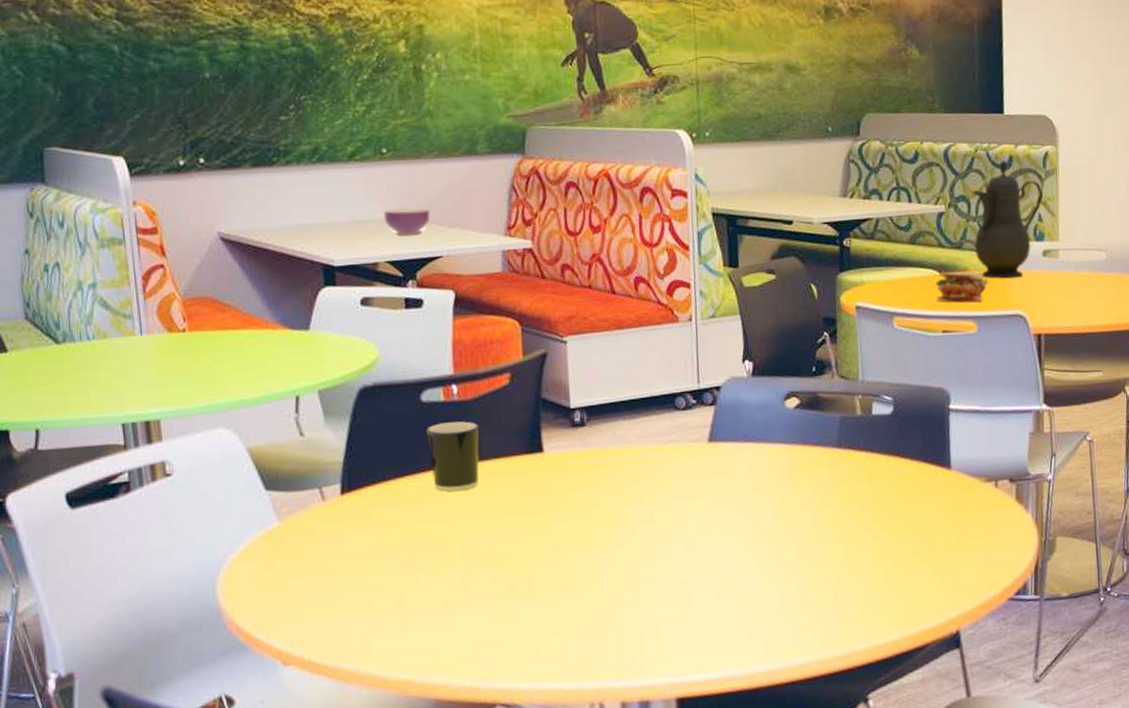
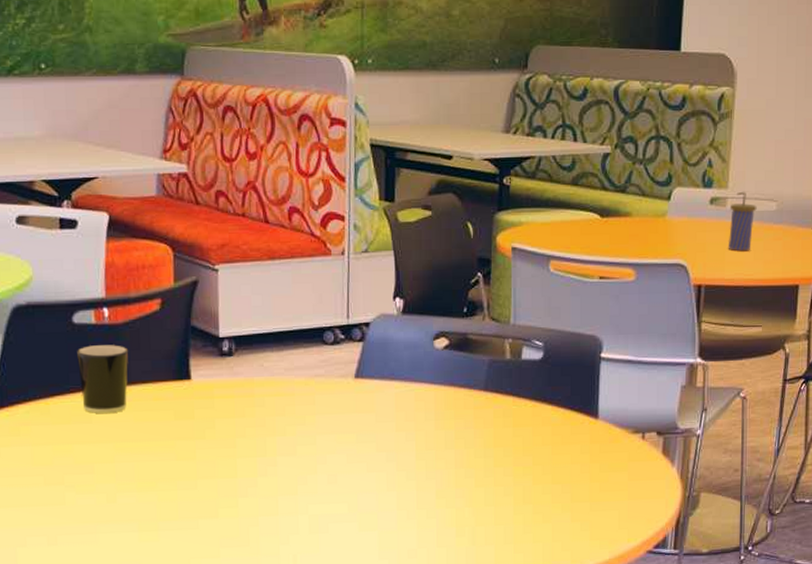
bowl: present [383,208,431,237] -> none [40,127,87,155]
sandwich: present [936,271,989,302] -> none [595,215,651,248]
coffeepot: present [972,161,1043,279] -> none [639,101,715,226]
beverage cup: none [1063,242,1088,300] -> present [728,191,757,251]

